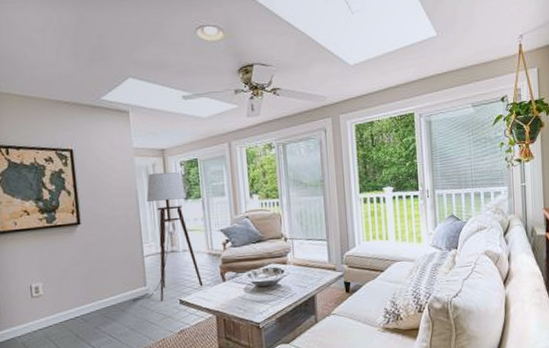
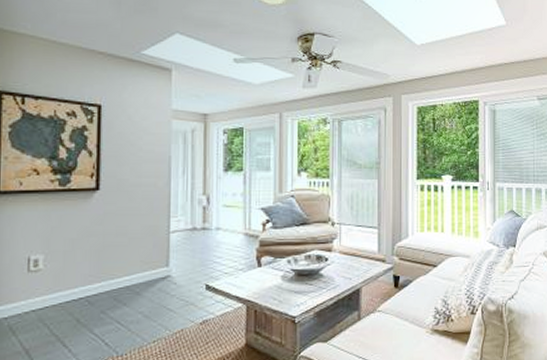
floor lamp: present [131,172,203,302] -> none [149,139,235,285]

